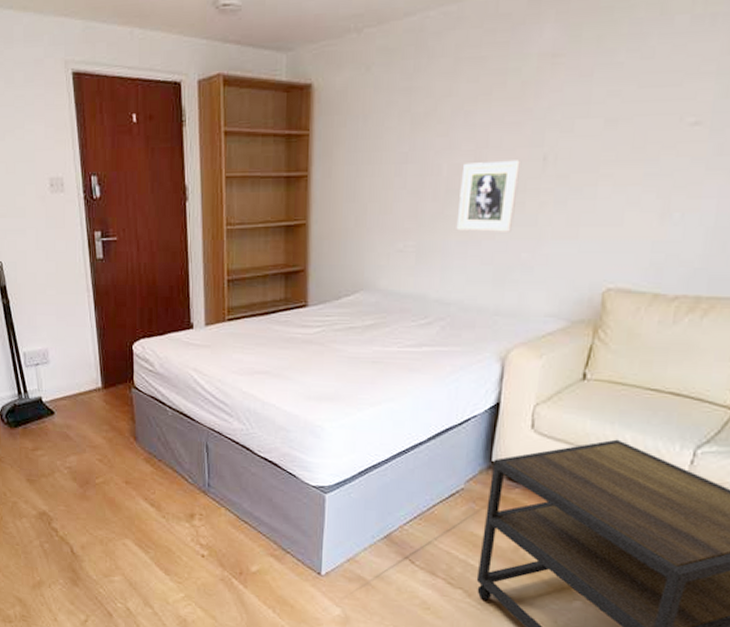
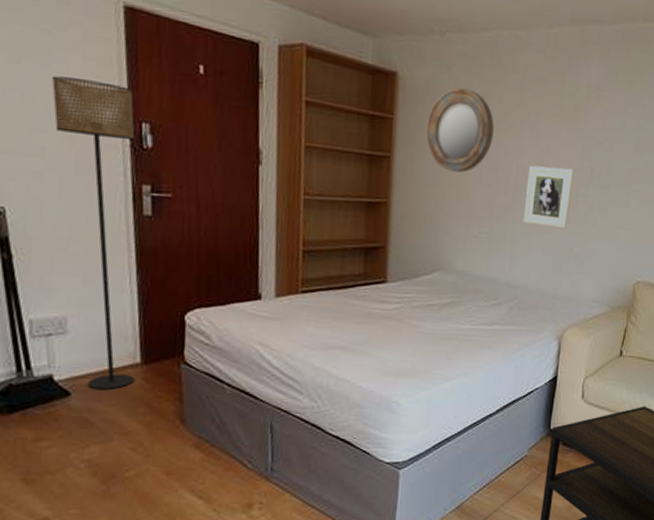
floor lamp: none [26,144,98,410] -> present [52,75,135,390]
home mirror: none [344,87,420,183] -> present [426,87,494,173]

